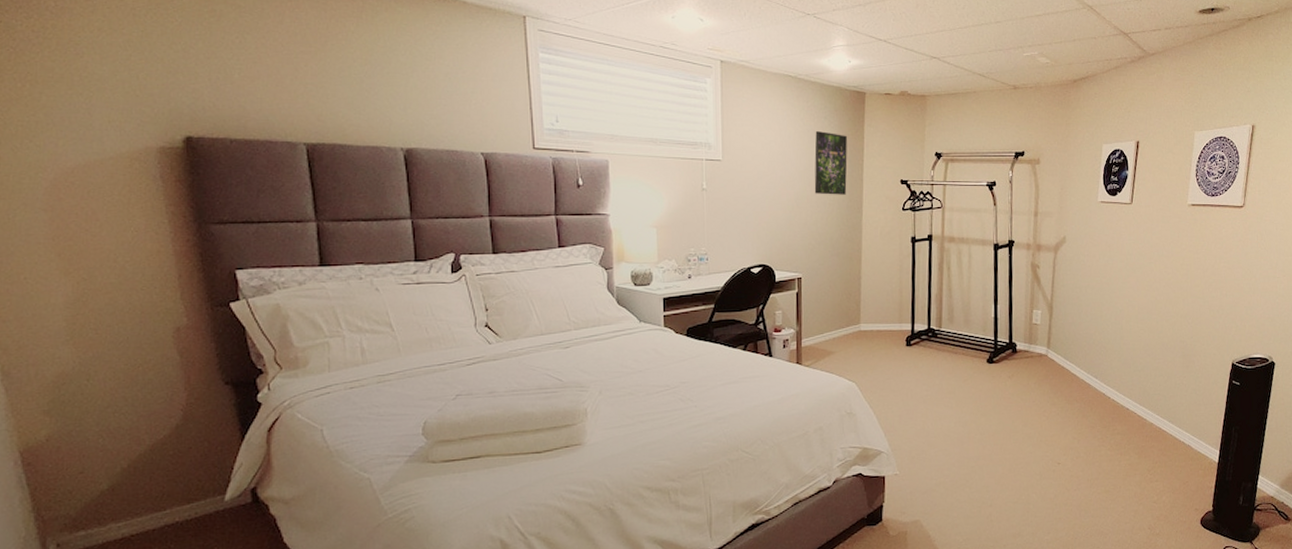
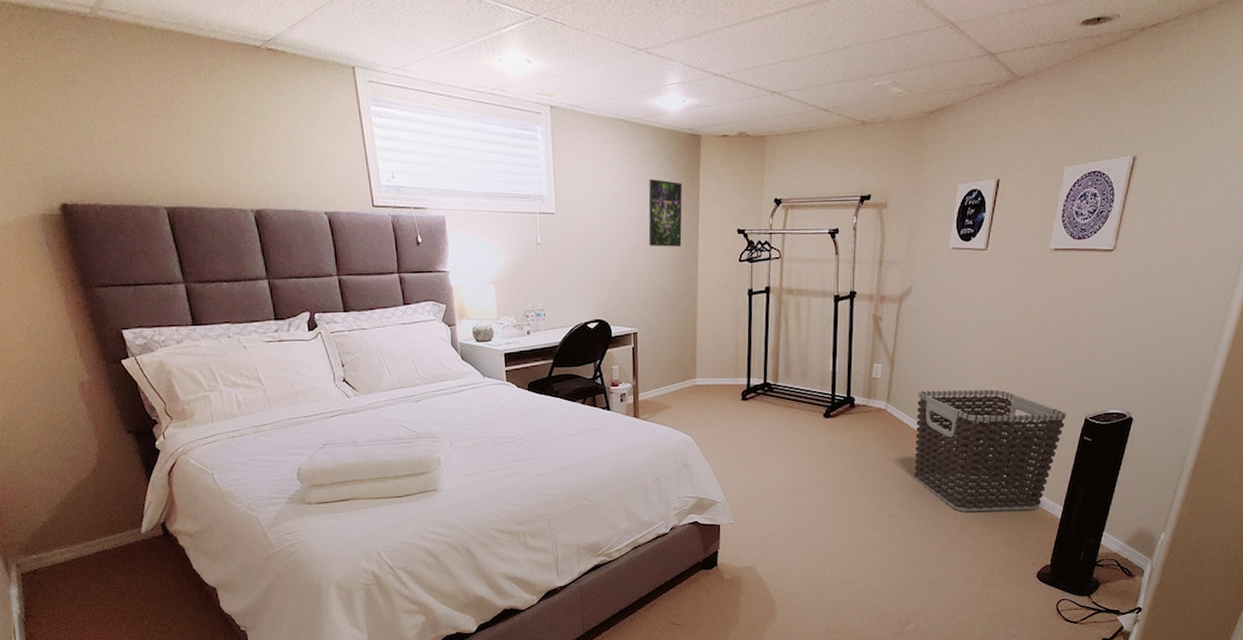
clothes hamper: none [1076,335,1215,458] -> present [914,389,1067,513]

